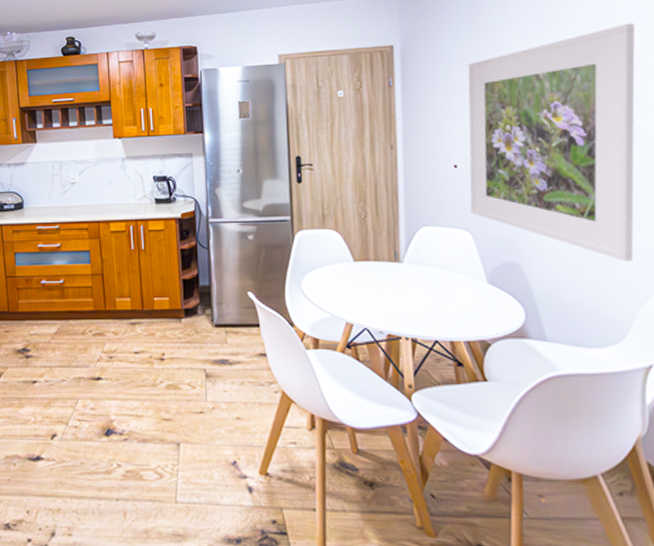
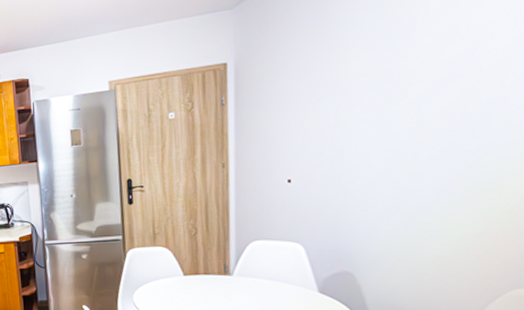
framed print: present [467,23,636,262] -> none [303,17,501,268]

